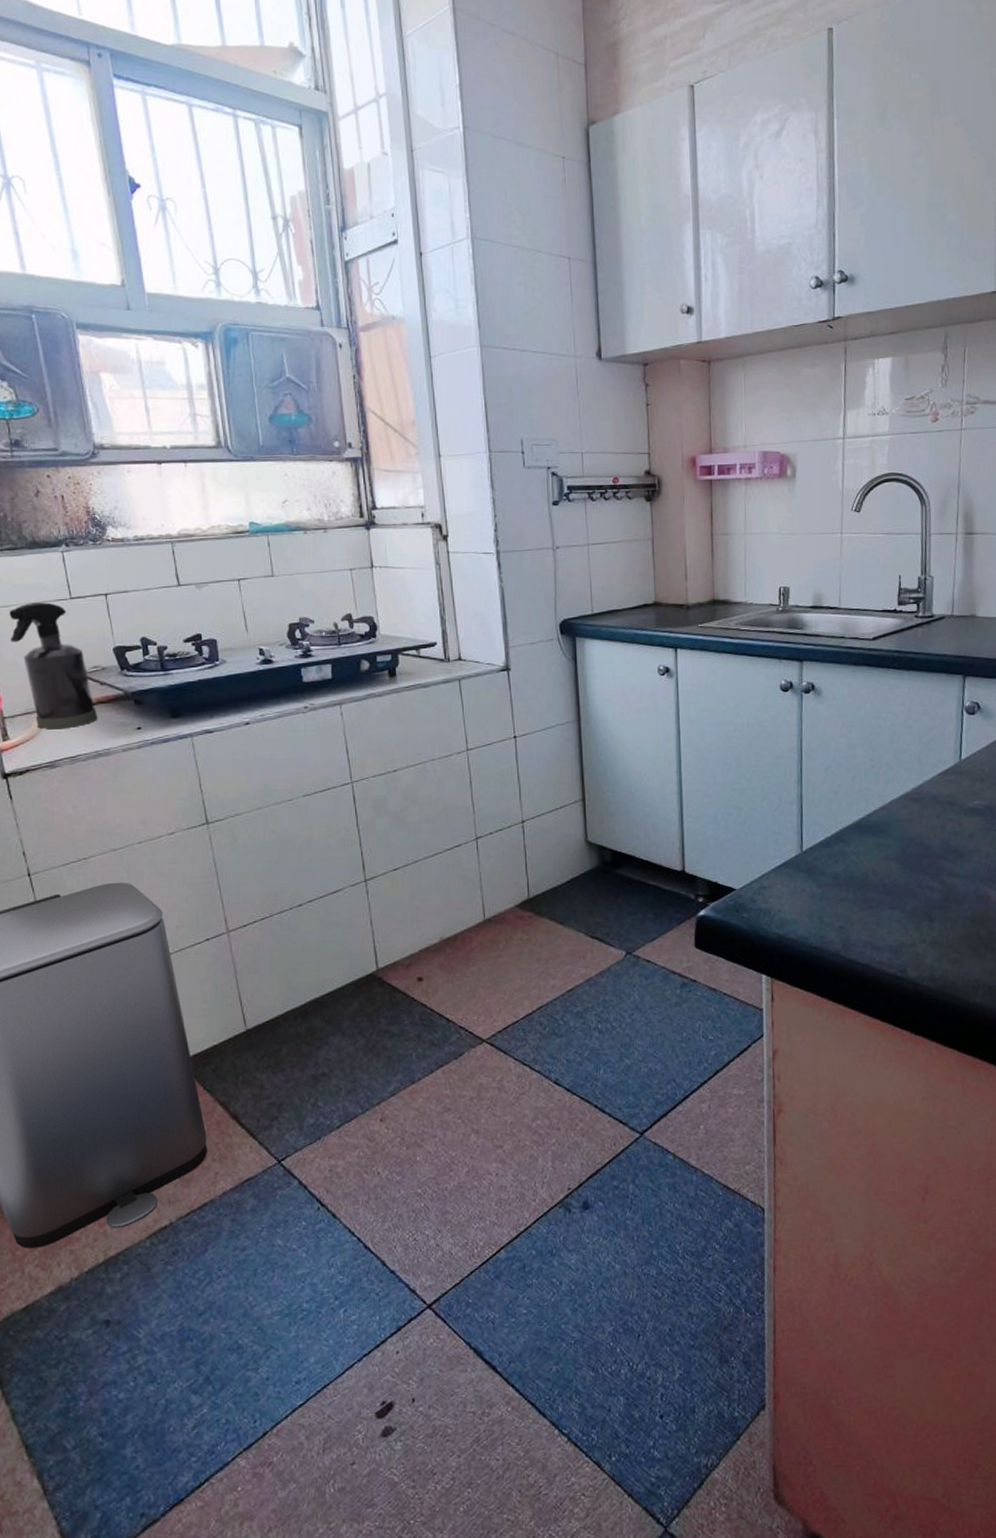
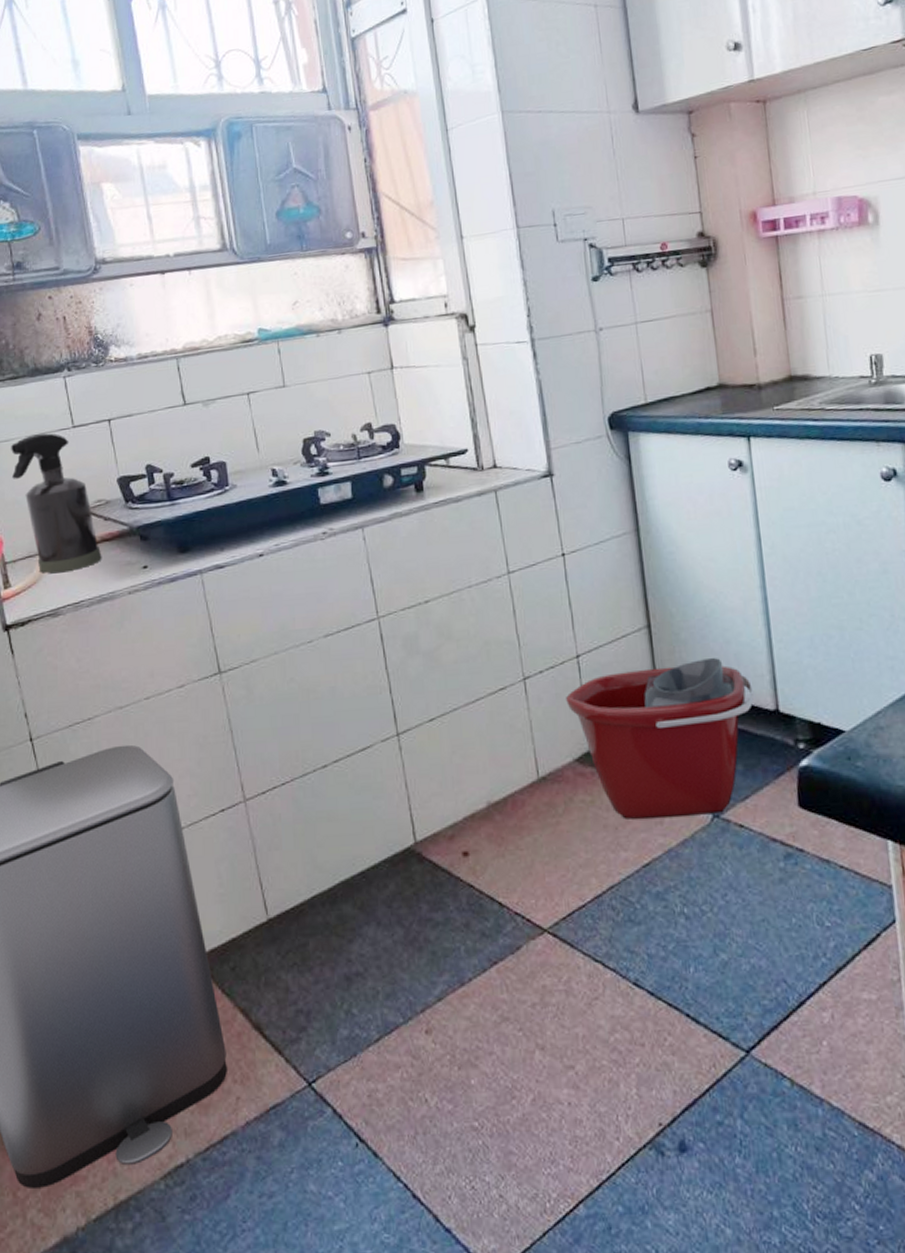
bucket: none [510,827,665,954] -> present [565,657,754,819]

